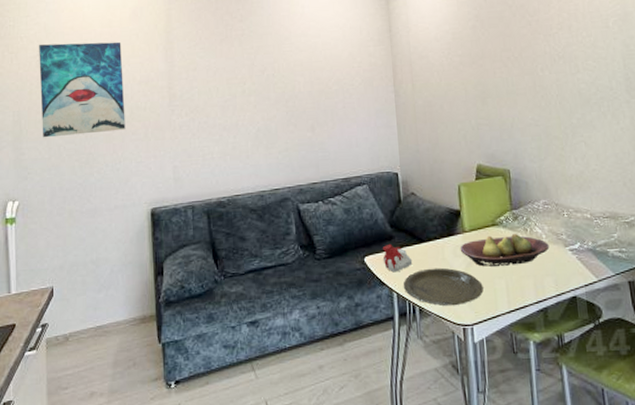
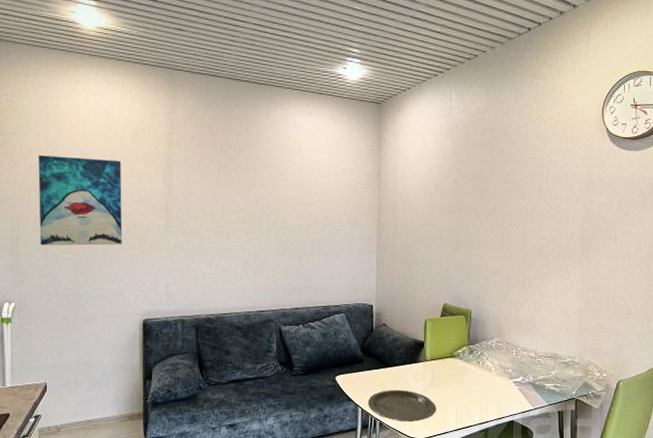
candle: present [383,245,413,273] -> none [352,367,378,391]
fruit bowl: present [460,233,550,267] -> none [420,364,497,392]

